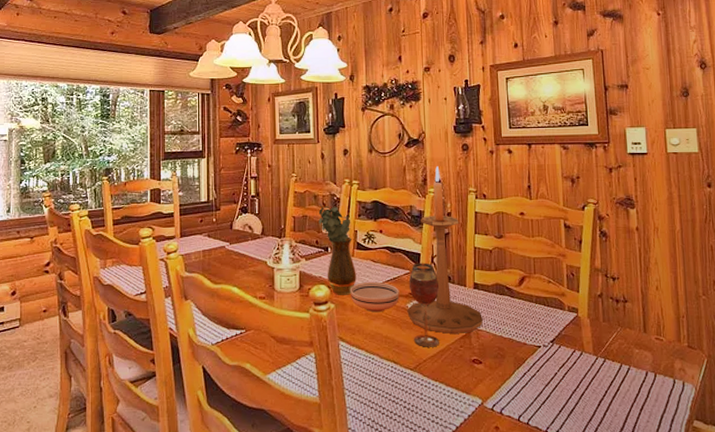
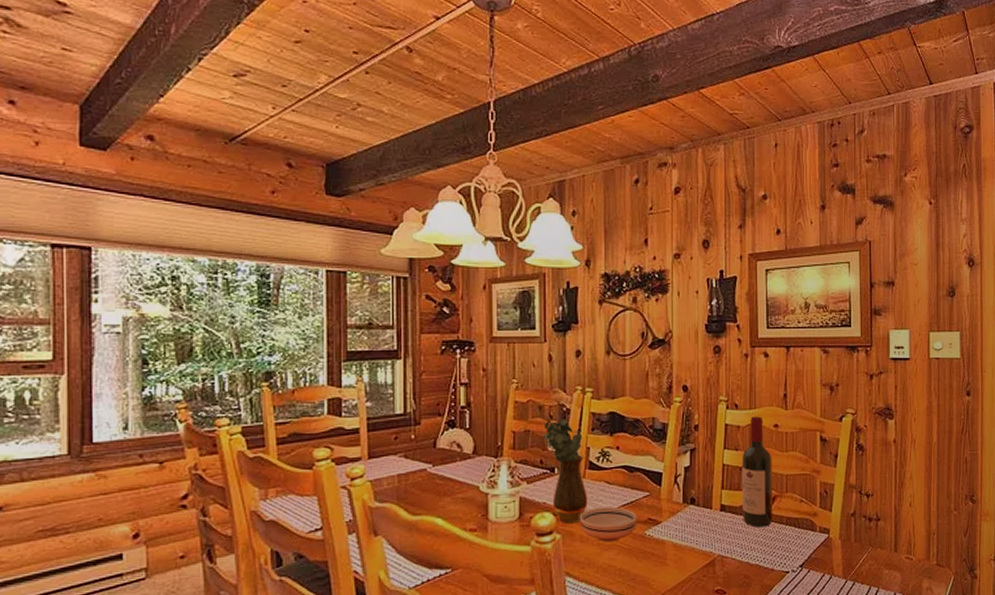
candlestick: present [407,166,483,334] -> none [645,371,729,563]
wineglass: present [408,263,440,347] -> none [648,483,683,579]
wine bottle: none [491,205,522,305] -> present [741,416,772,527]

